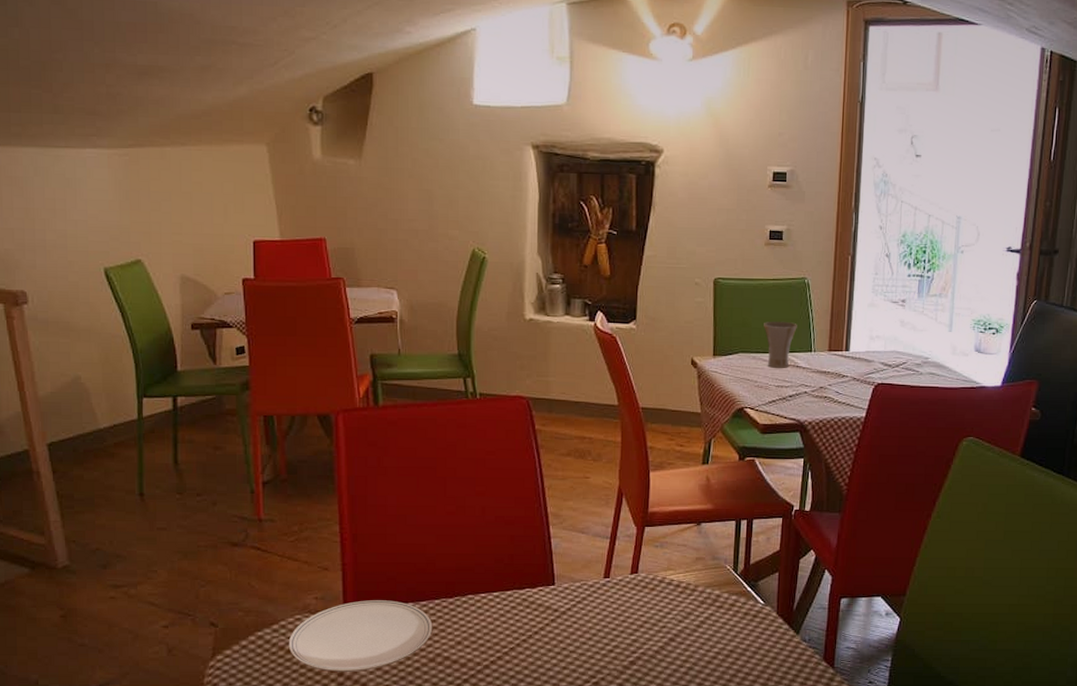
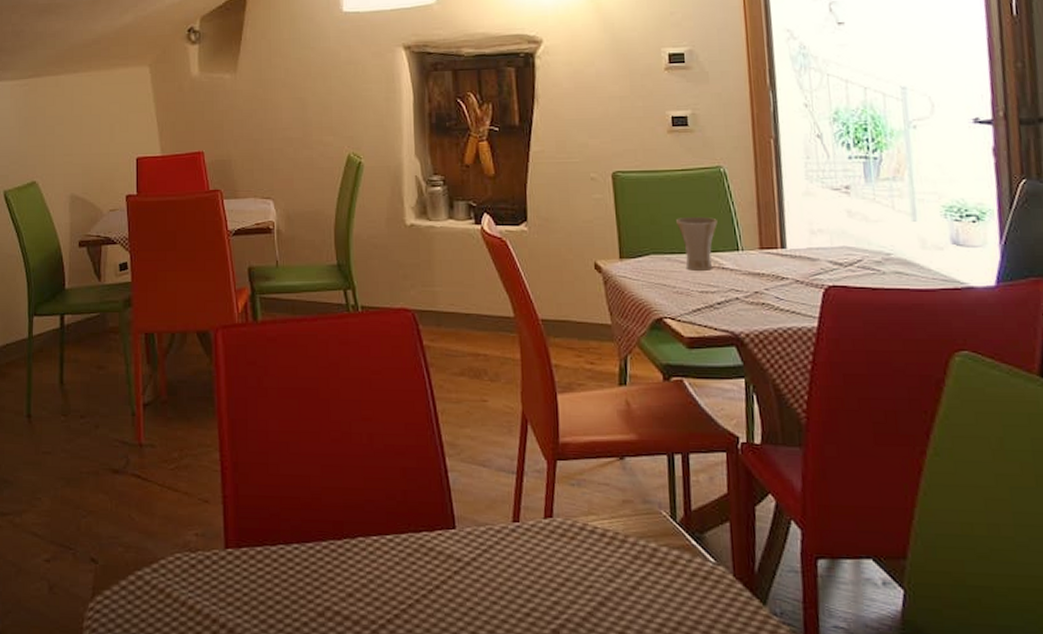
plate: present [288,600,433,672] -> none [168,539,321,624]

